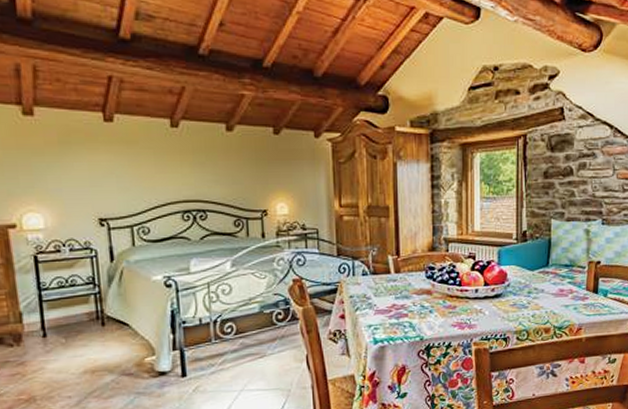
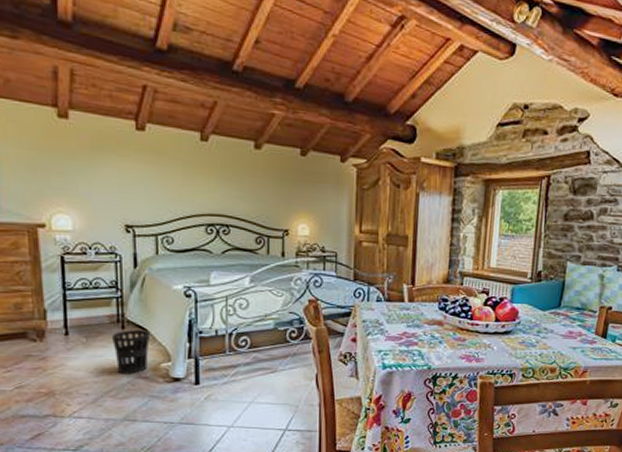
wastebasket: none [92,325,133,373] -> present [112,330,151,374]

